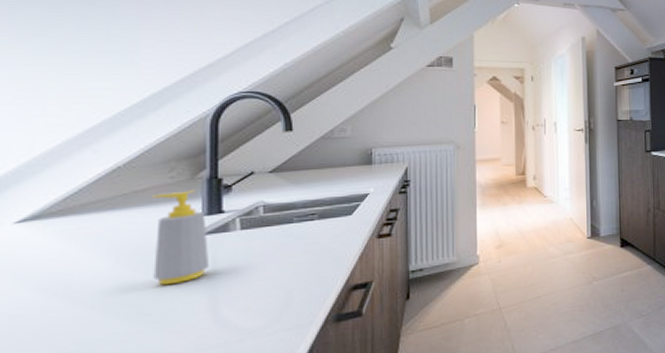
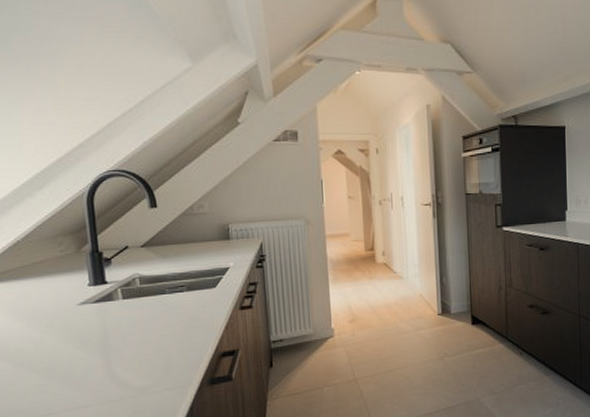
soap bottle: present [153,190,209,286] -> none [48,262,100,347]

